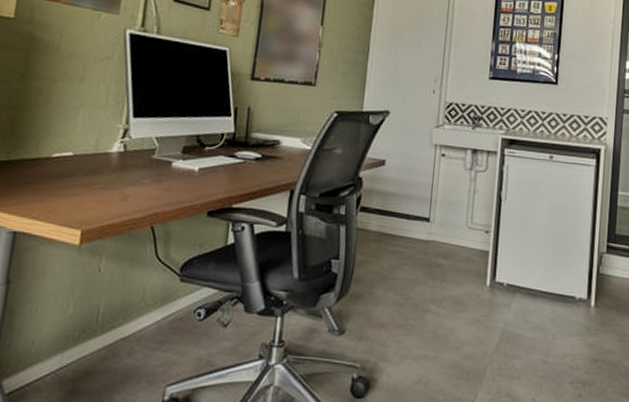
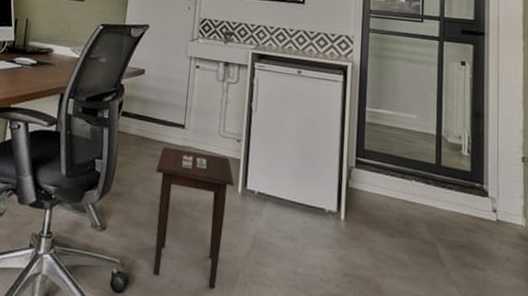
side table: none [396,242,483,385] -> present [153,146,234,288]

